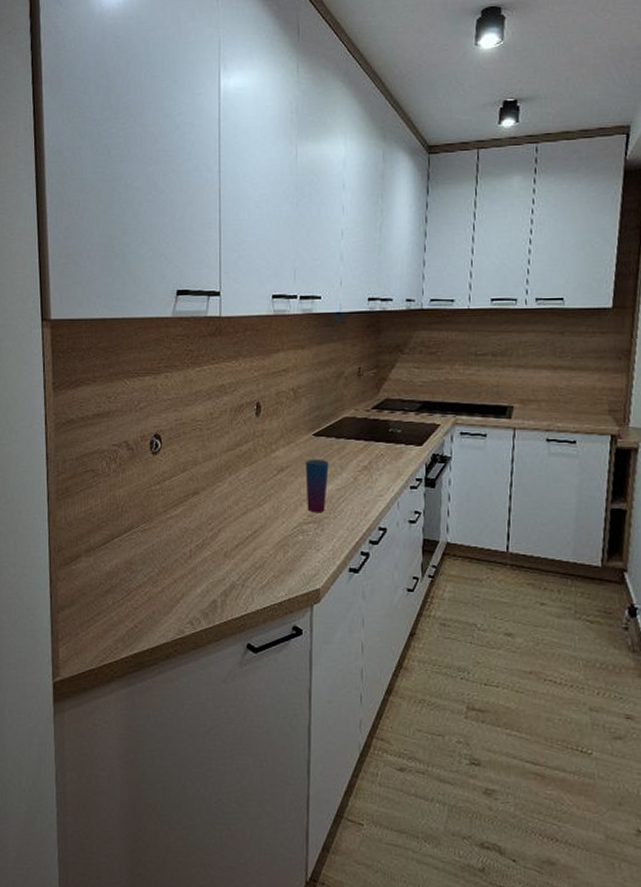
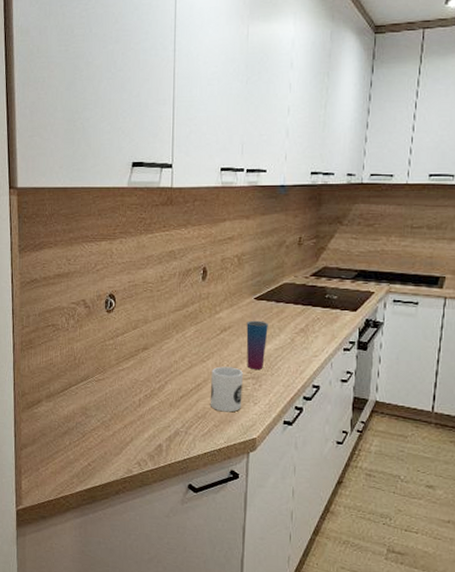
mug: none [268,510,303,561] -> present [210,366,243,412]

